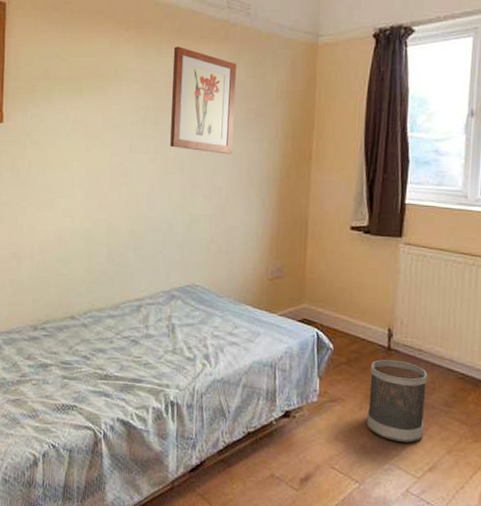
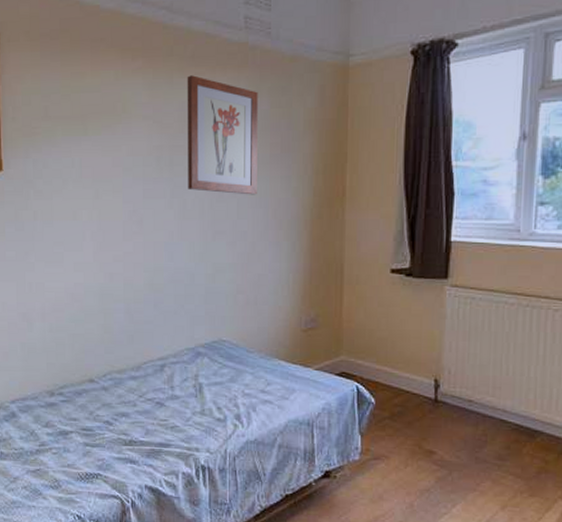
wastebasket: present [366,359,428,443] -> none [413,412,479,500]

